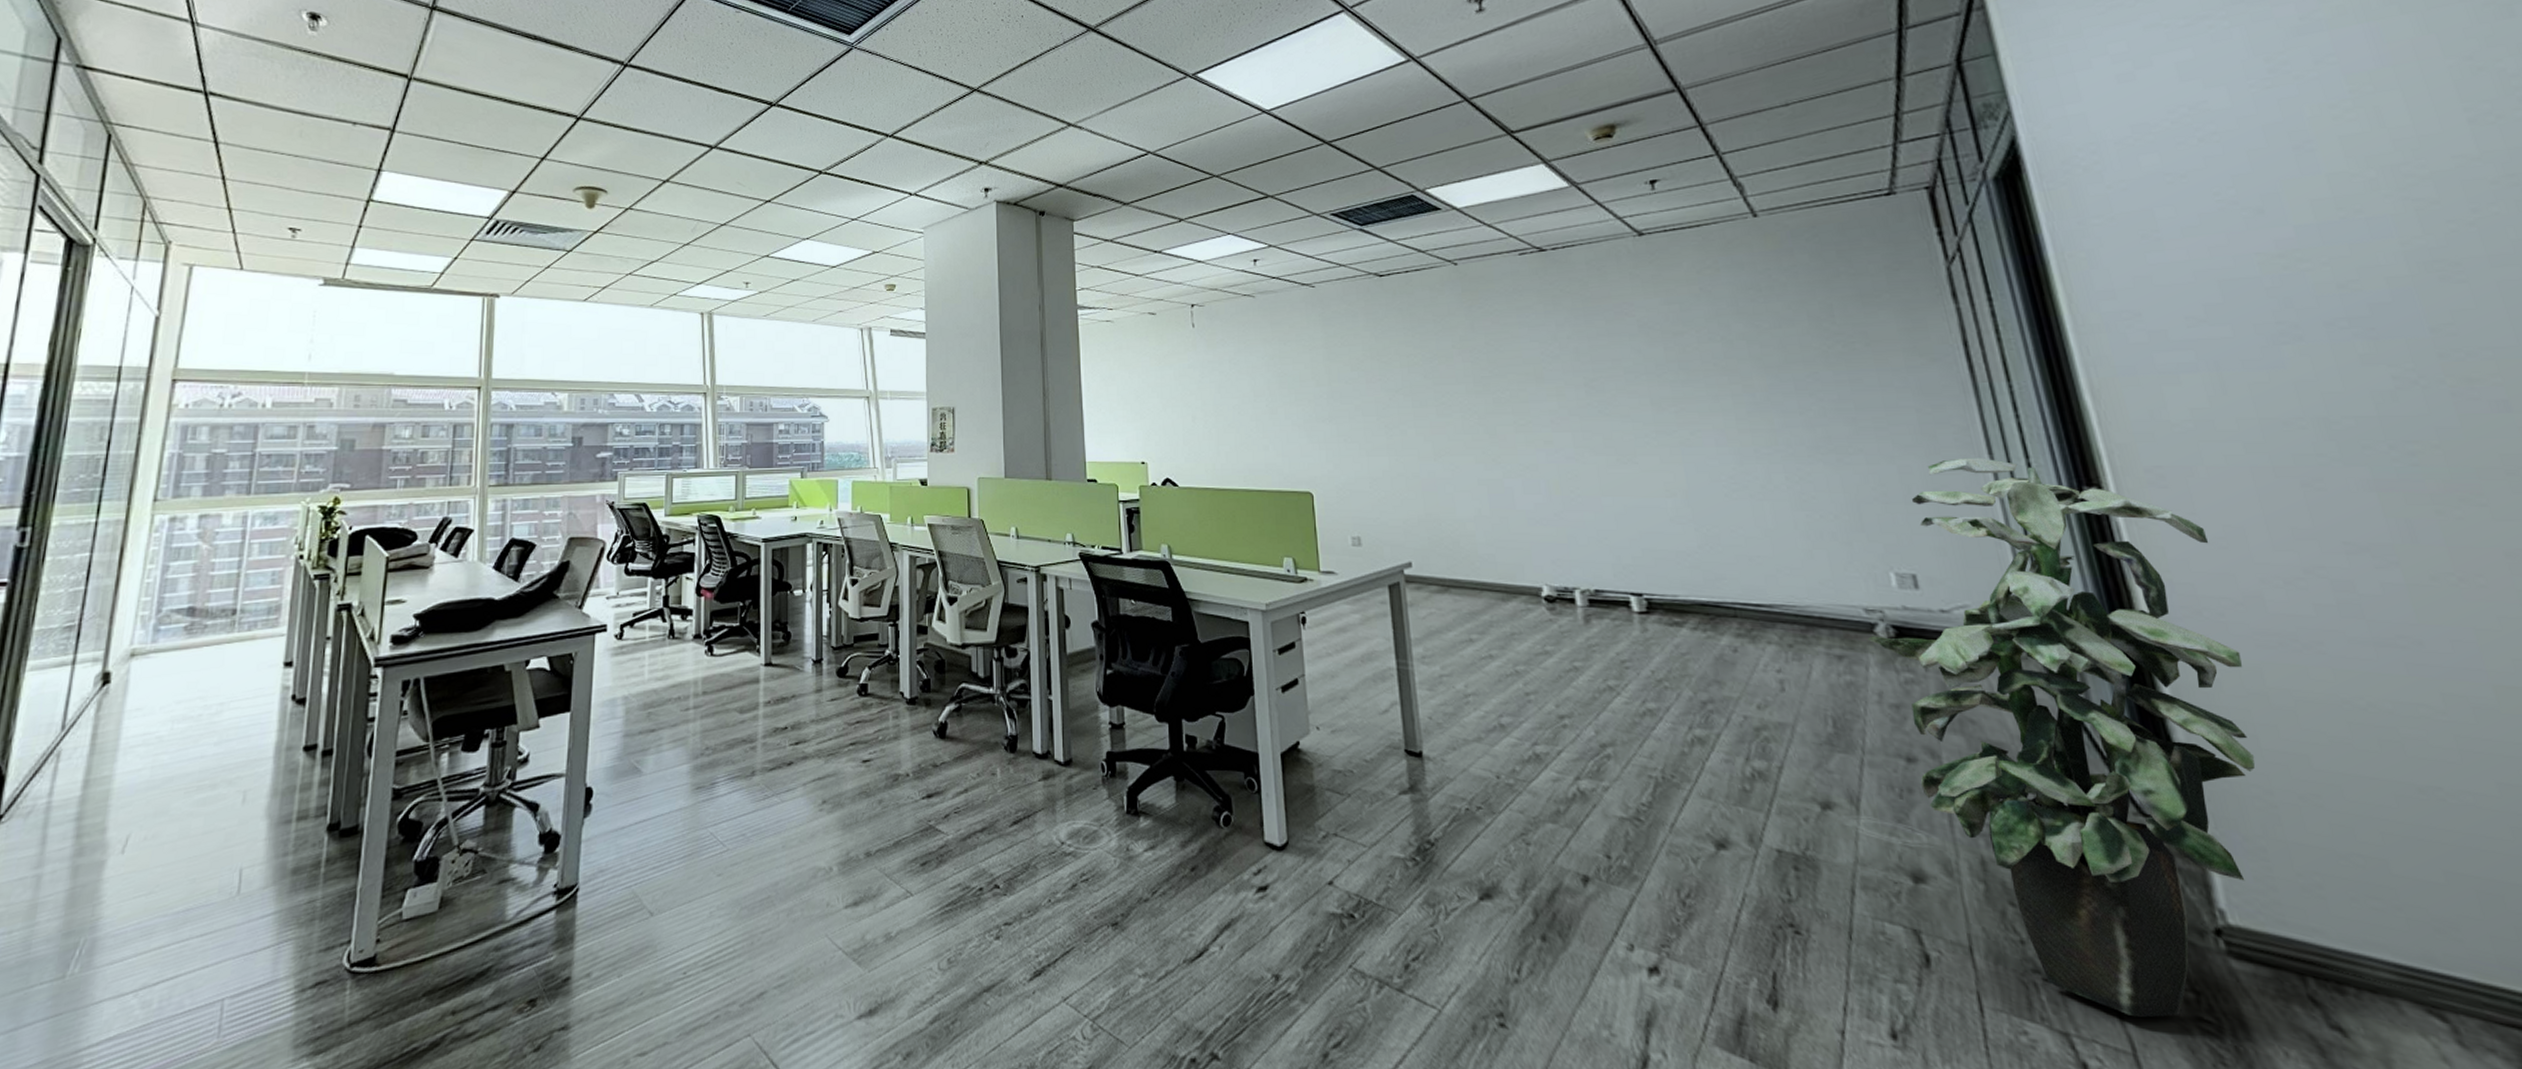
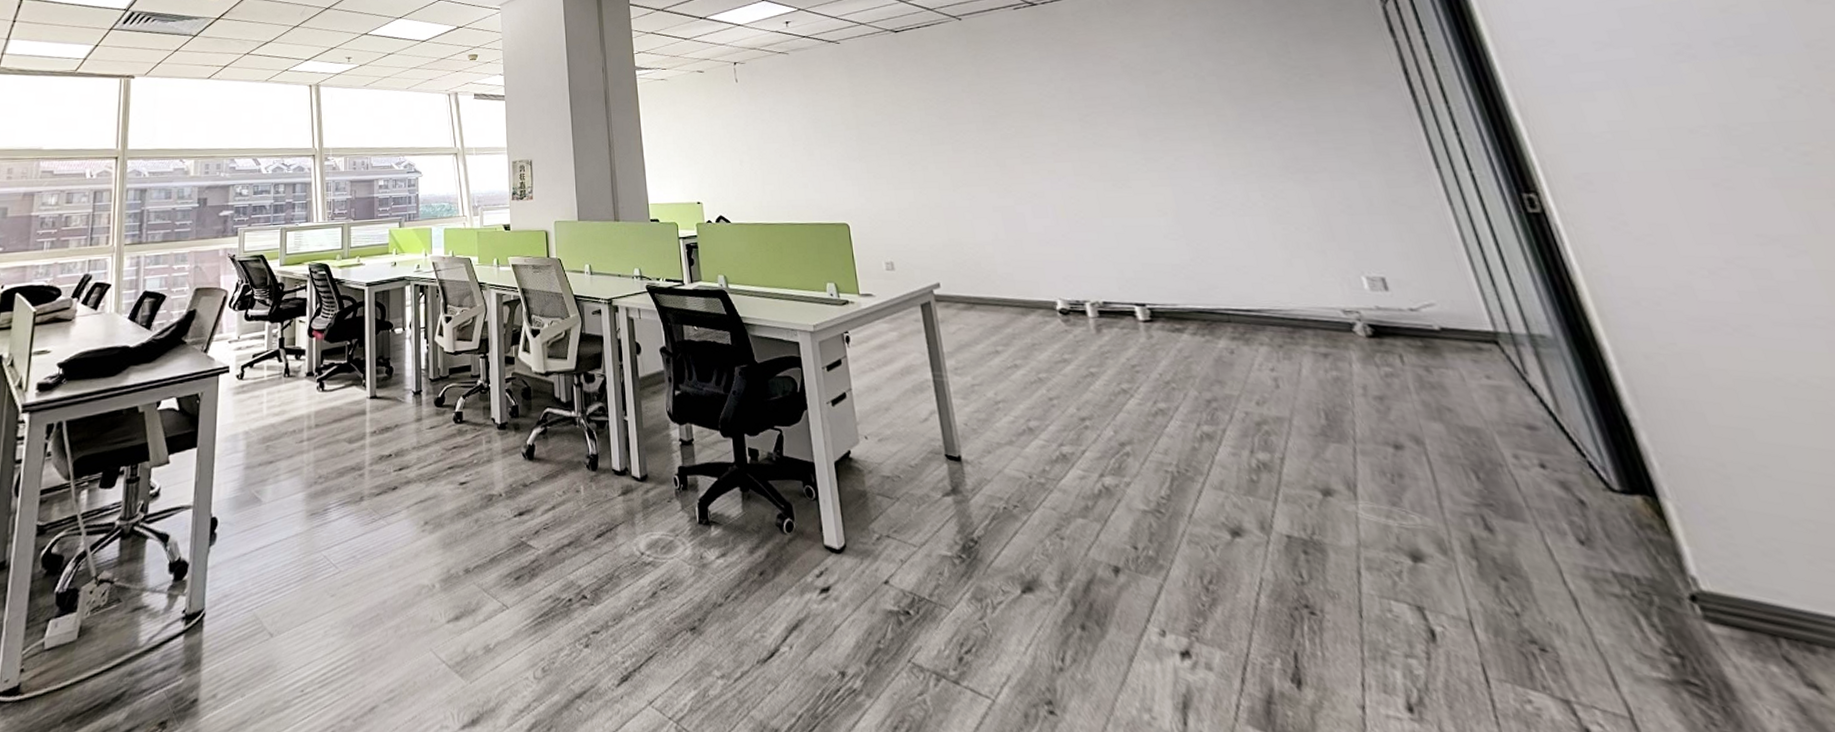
indoor plant: present [1867,457,2256,1017] -> none [1348,171,1711,682]

